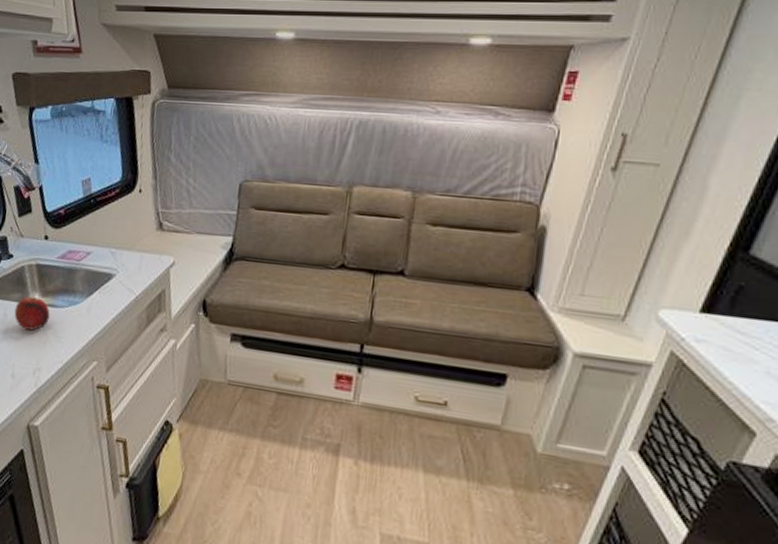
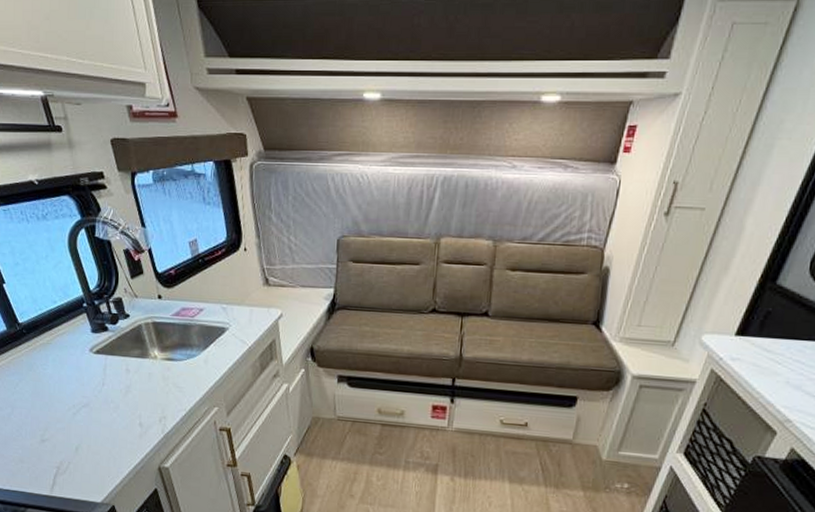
fruit: present [14,296,50,331] -> none [136,352,170,383]

